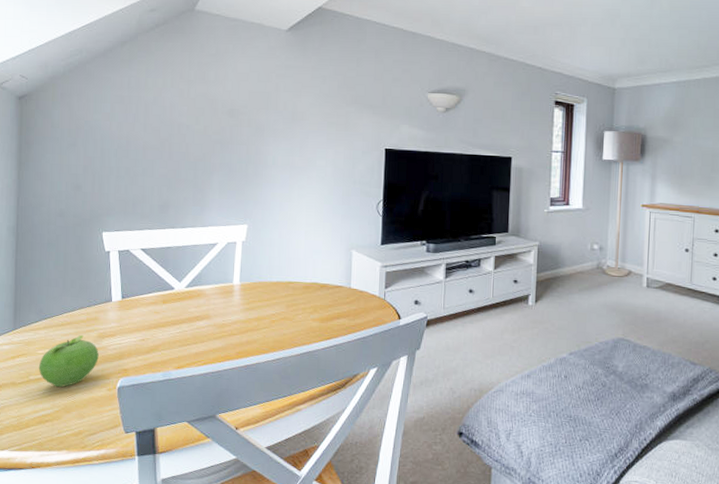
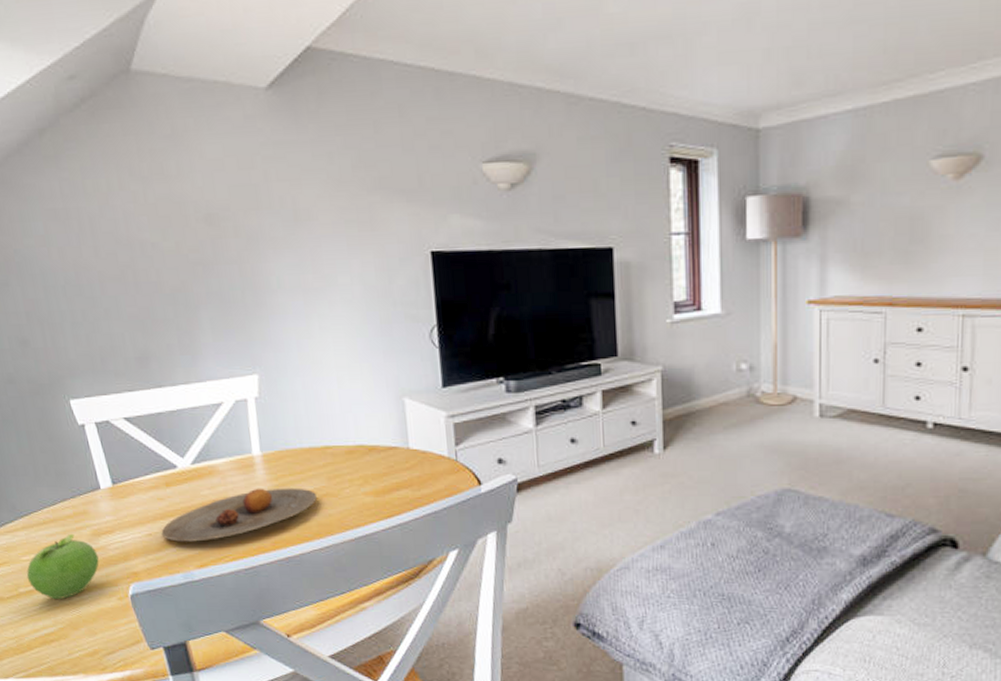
plate: none [152,309,276,348] -> present [161,487,317,542]

